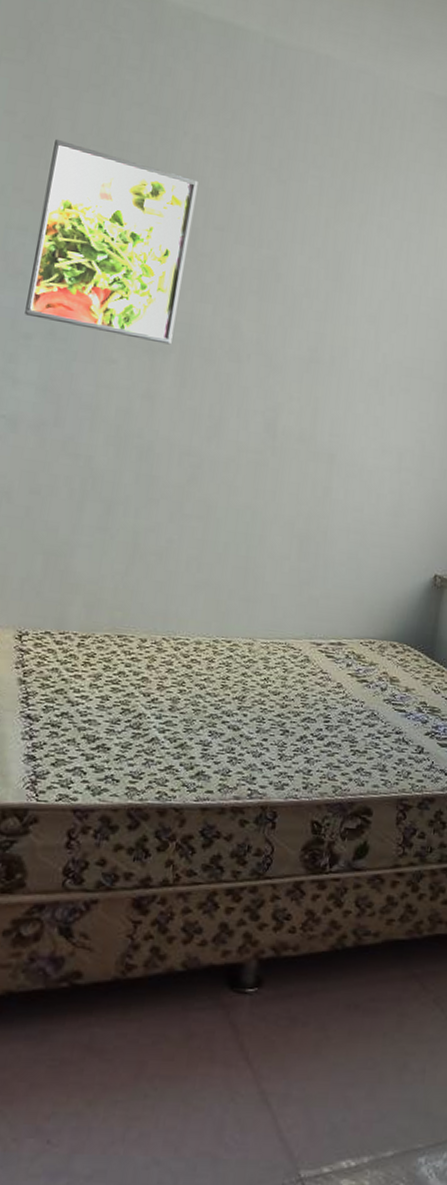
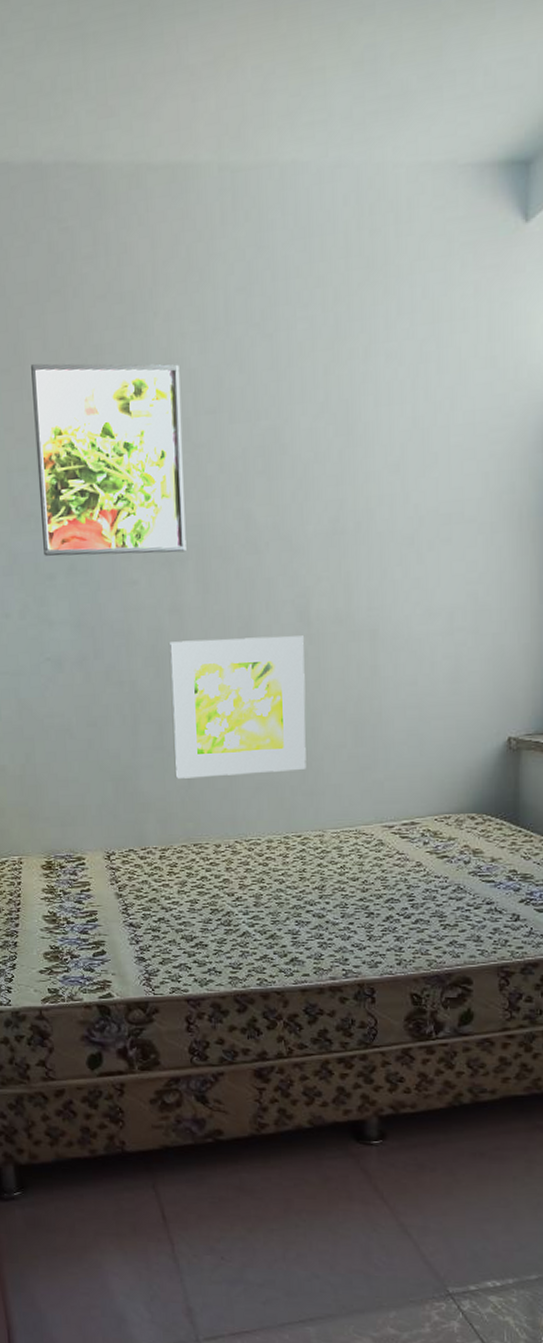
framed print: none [113,426,267,575] -> present [168,635,307,779]

